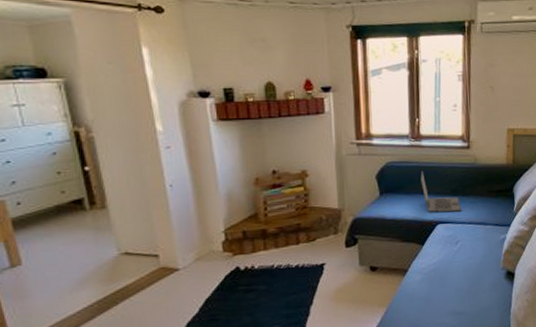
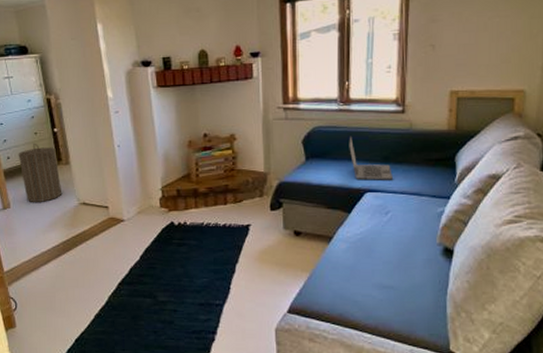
laundry hamper: none [33,184,97,257] -> present [18,143,63,203]

